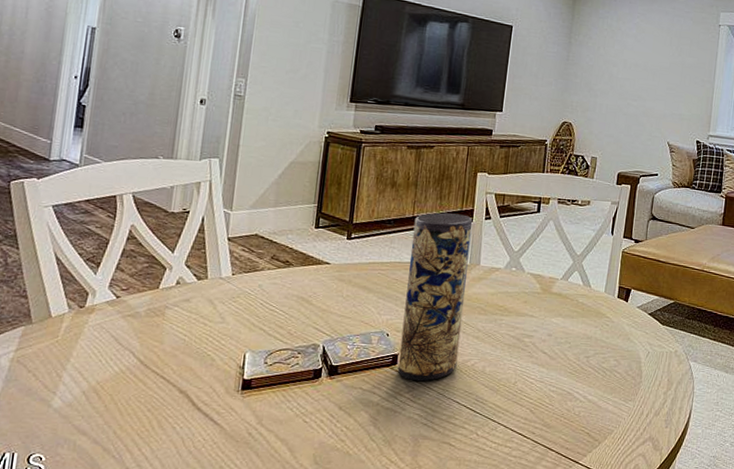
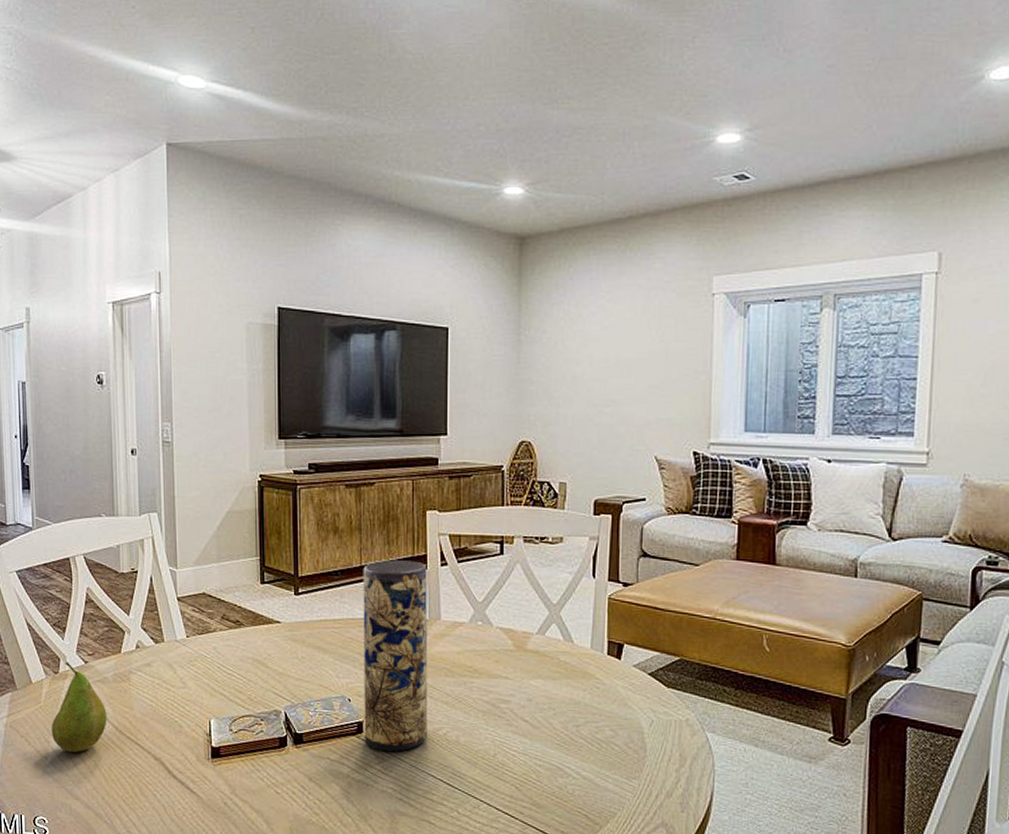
fruit: none [65,296,134,387] -> present [51,662,107,752]

